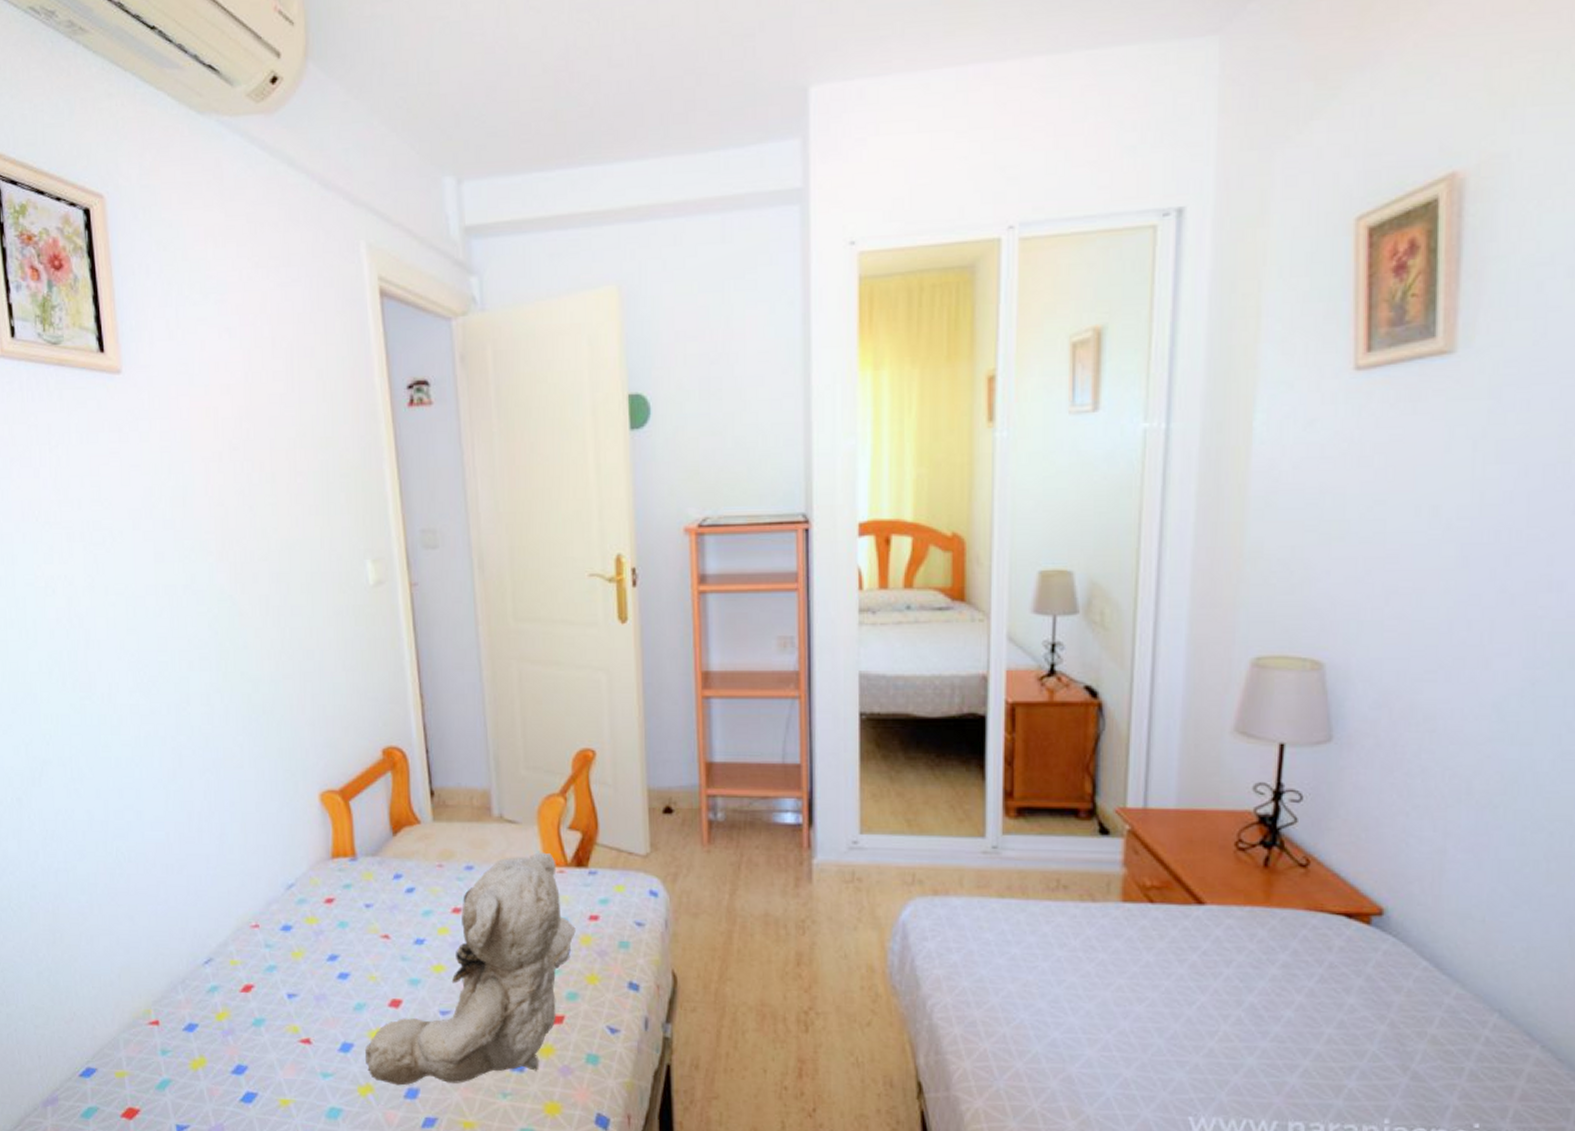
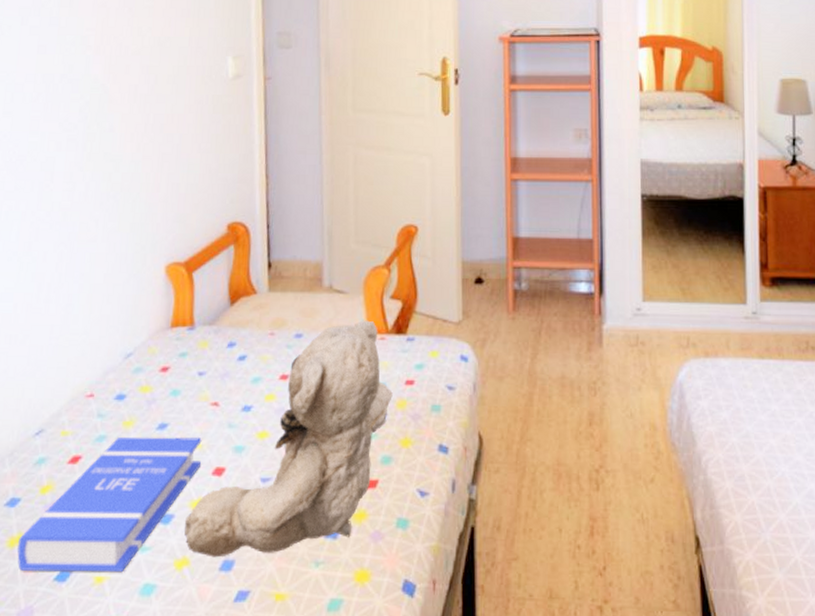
book: none [200,967,376,1096] -> present [16,436,202,573]

